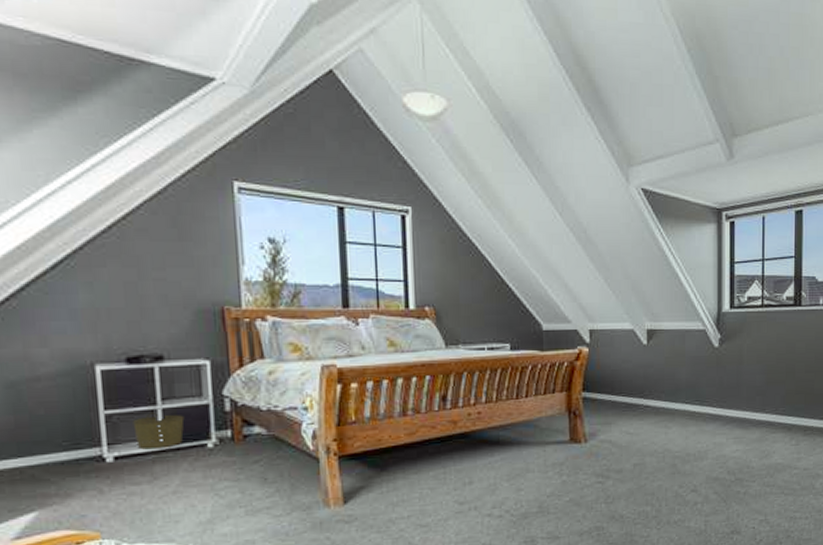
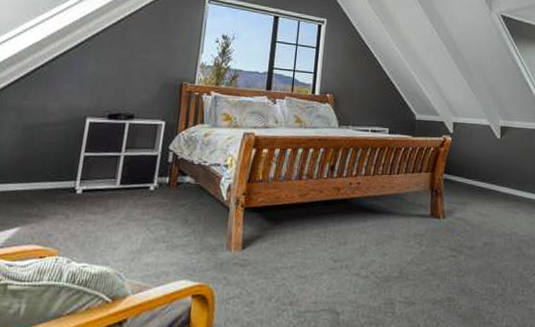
basket: present [133,411,185,450] -> none [100,157,138,187]

